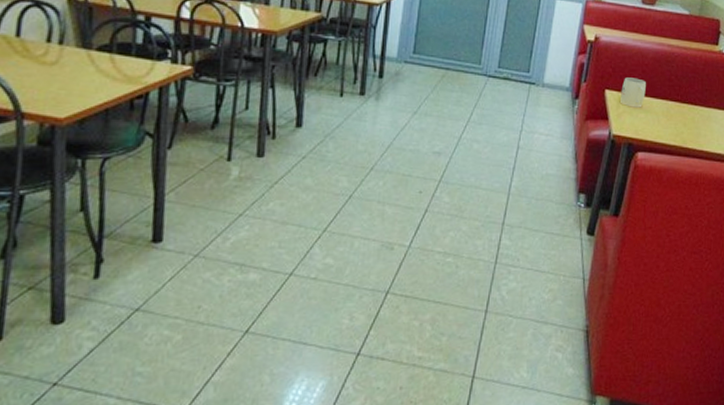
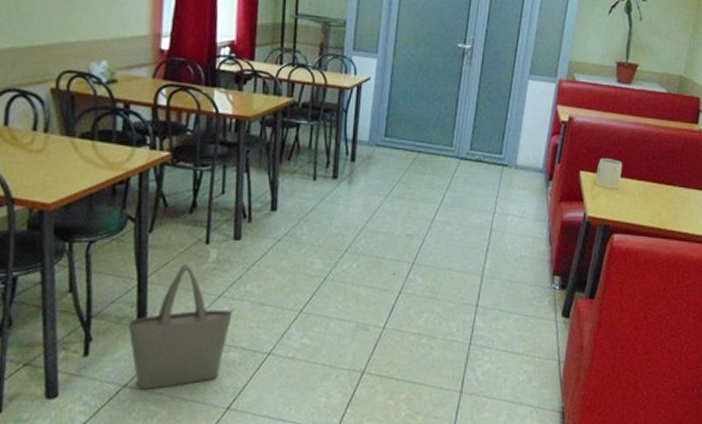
shopping bag: none [143,182,257,313] -> present [128,264,236,390]

